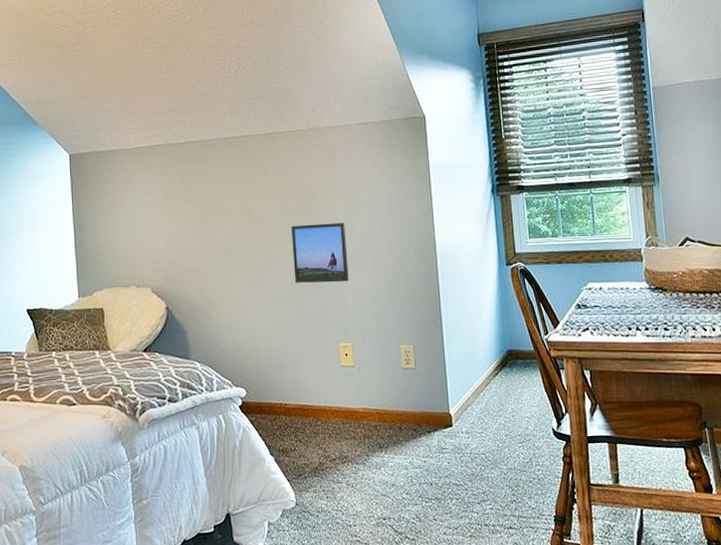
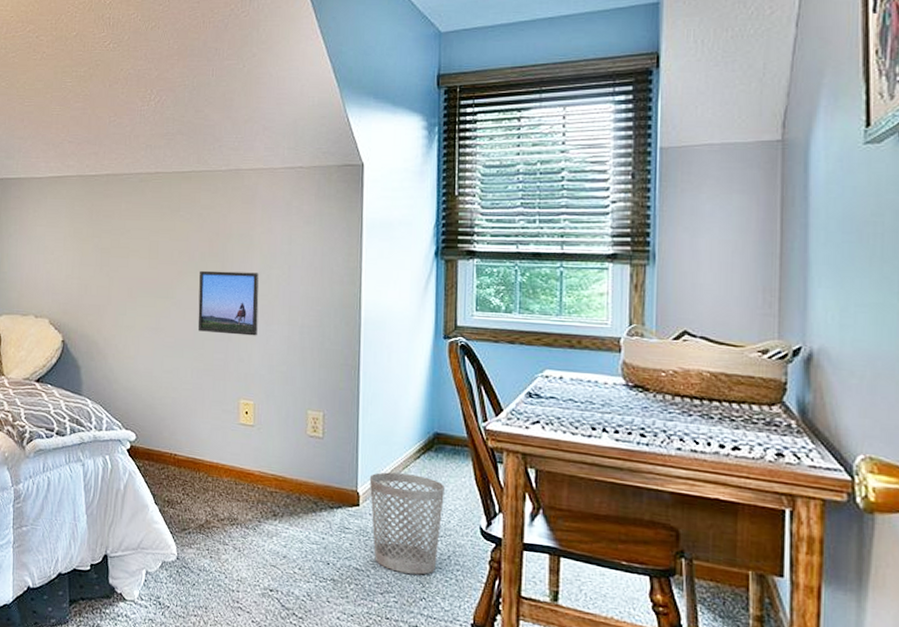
wastebasket: none [458,390,522,481] -> present [369,472,444,575]

